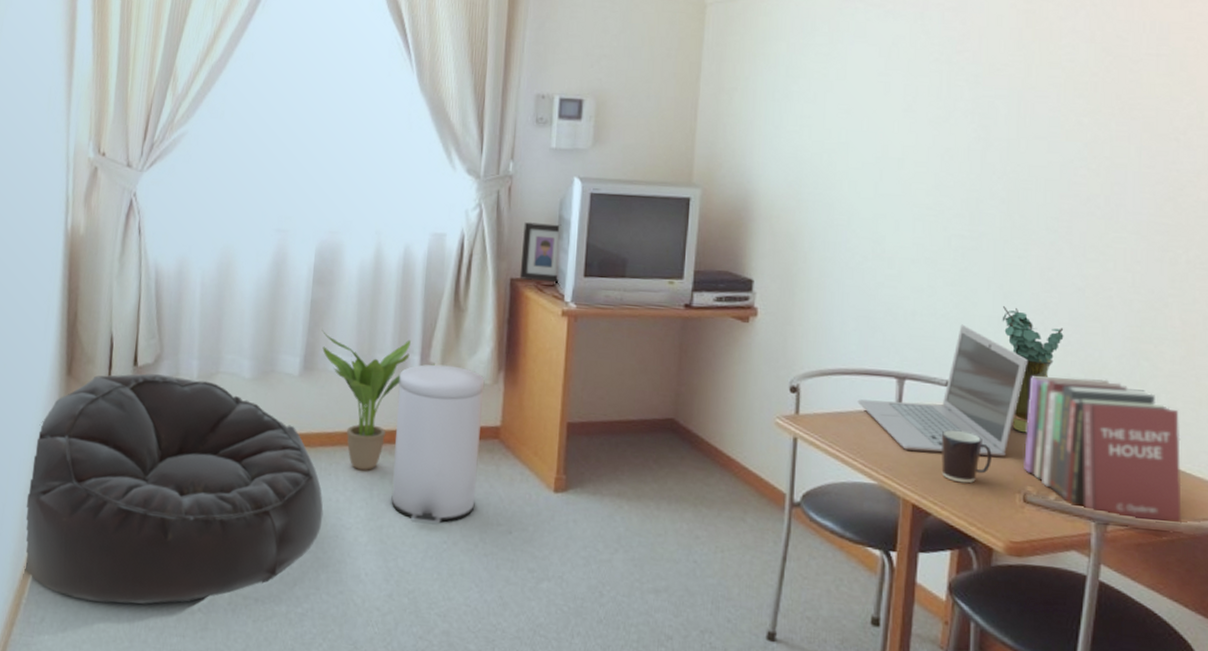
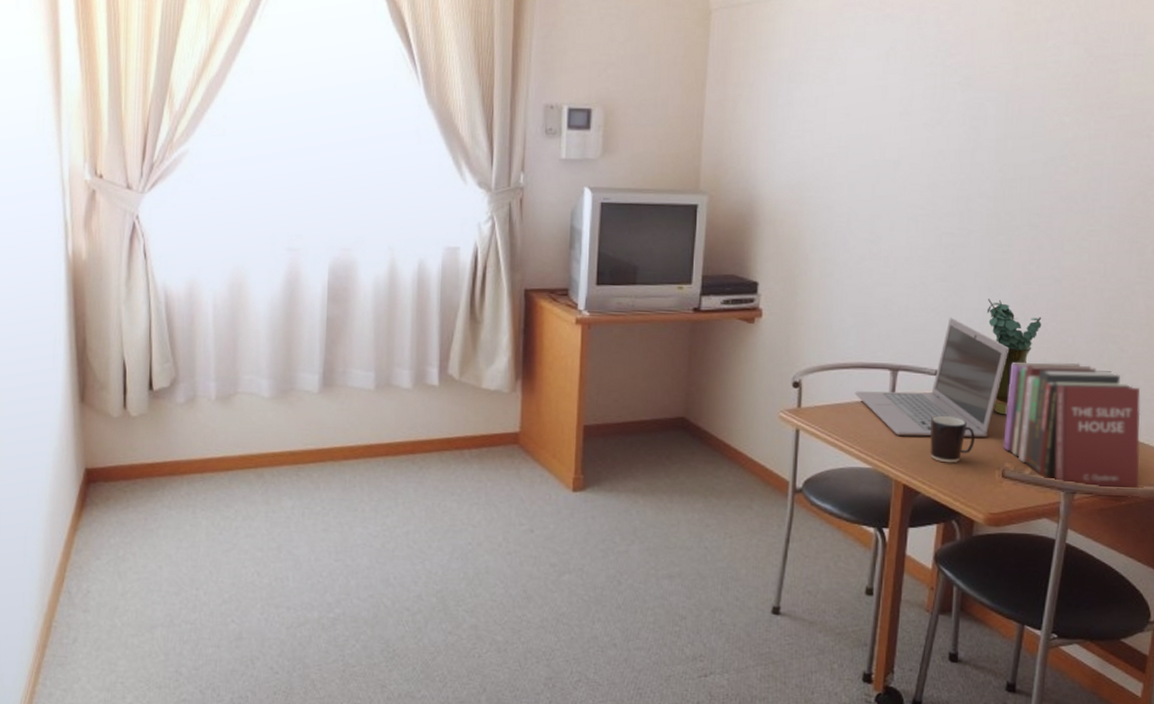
beanbag: present [24,373,324,604] -> none [48,397,350,620]
potted plant: present [321,329,435,470] -> none [339,346,453,480]
pedal bin: present [391,364,485,525] -> none [416,375,503,528]
picture frame: present [519,222,562,282] -> none [533,233,573,291]

